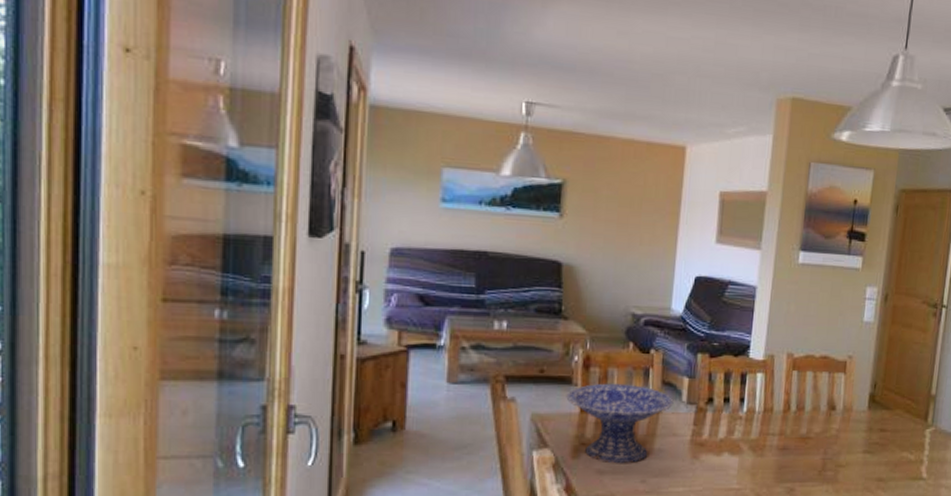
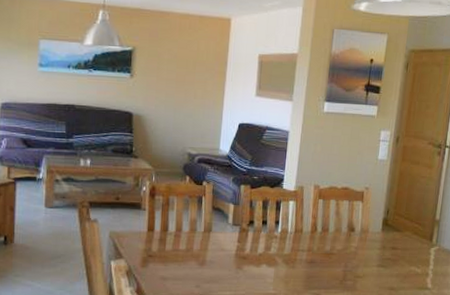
decorative bowl: present [566,383,674,464] -> none [136,208,222,272]

